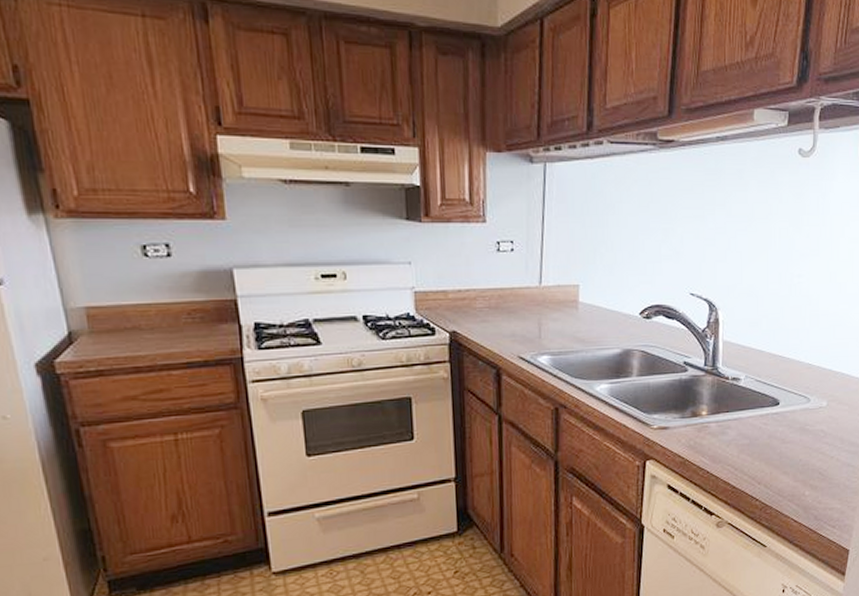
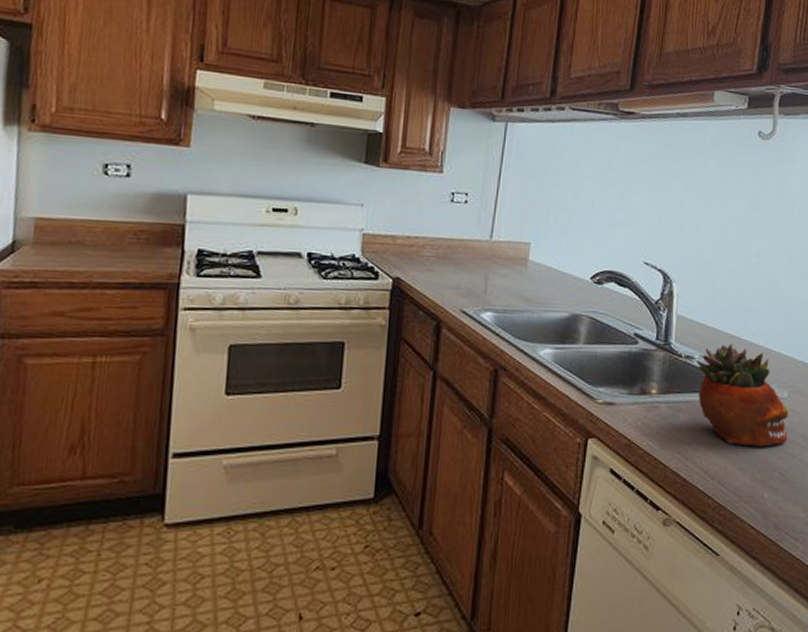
succulent planter: none [742,363,828,453] -> present [696,344,789,447]

